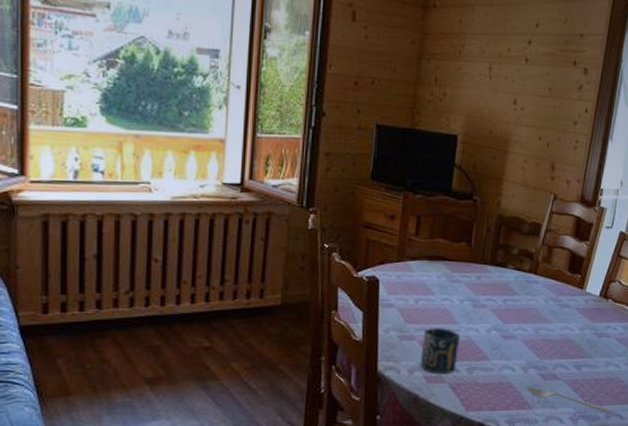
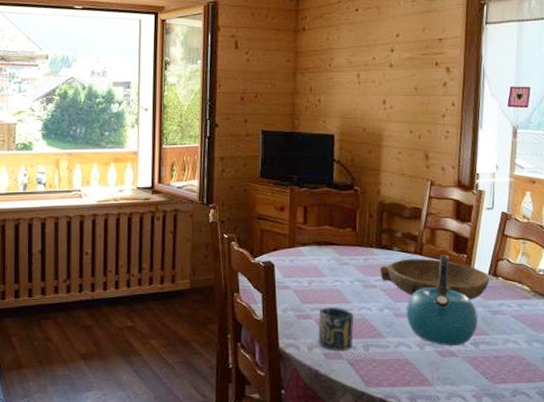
bowl: none [491,277,600,322] -> present [380,258,490,300]
kettle: none [513,274,584,368] -> present [406,255,478,345]
spoon: present [526,387,612,413] -> none [424,364,518,391]

